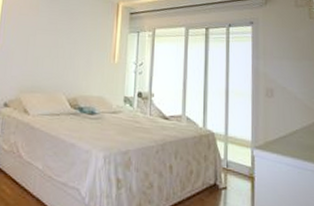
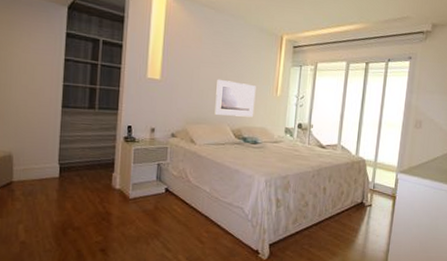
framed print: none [50,46,93,86] -> present [214,79,256,117]

